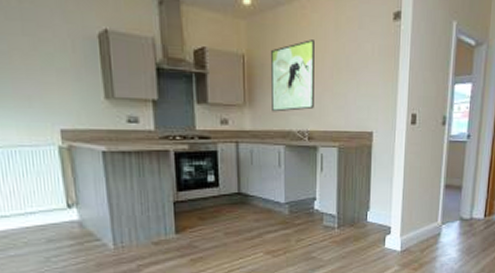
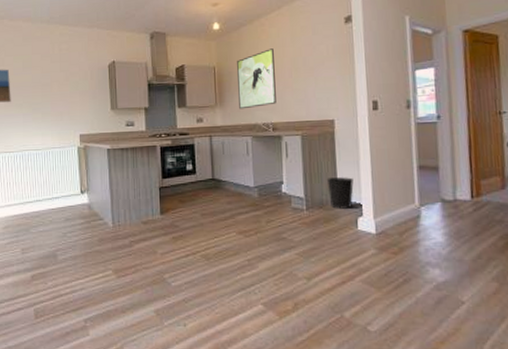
wastebasket: none [360,194,385,227] -> present [326,177,354,209]

